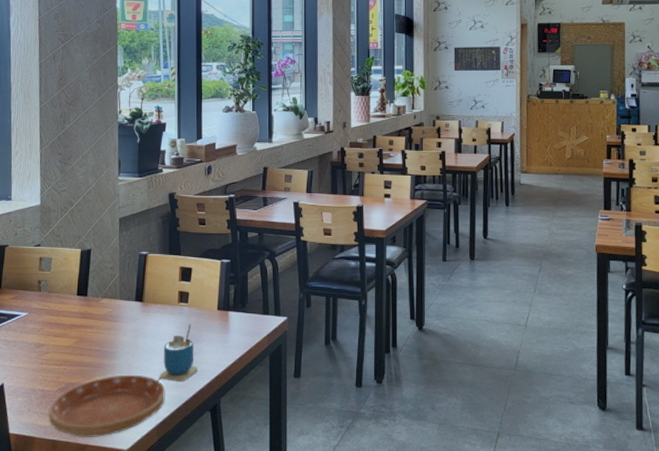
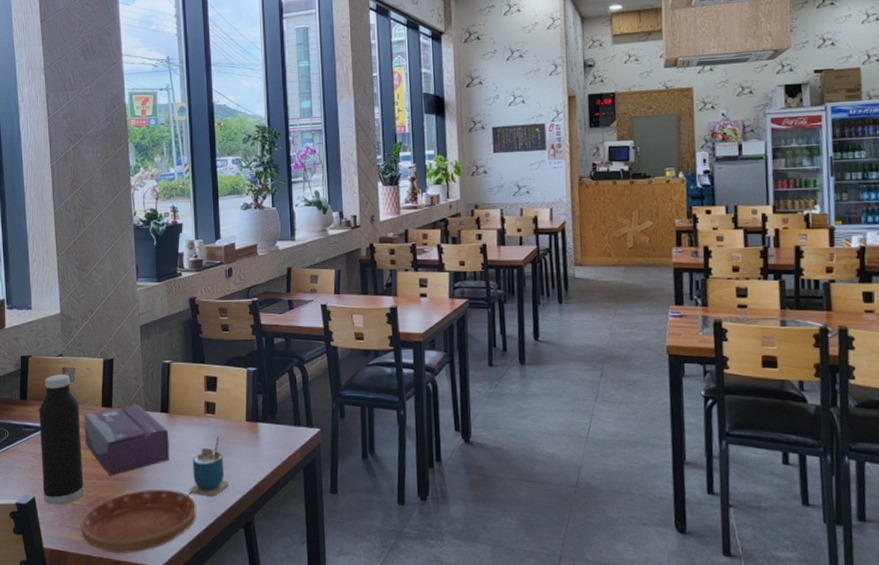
water bottle: none [12,264,55,391] -> present [39,374,84,505]
tissue box: none [57,293,142,363] -> present [84,404,170,476]

